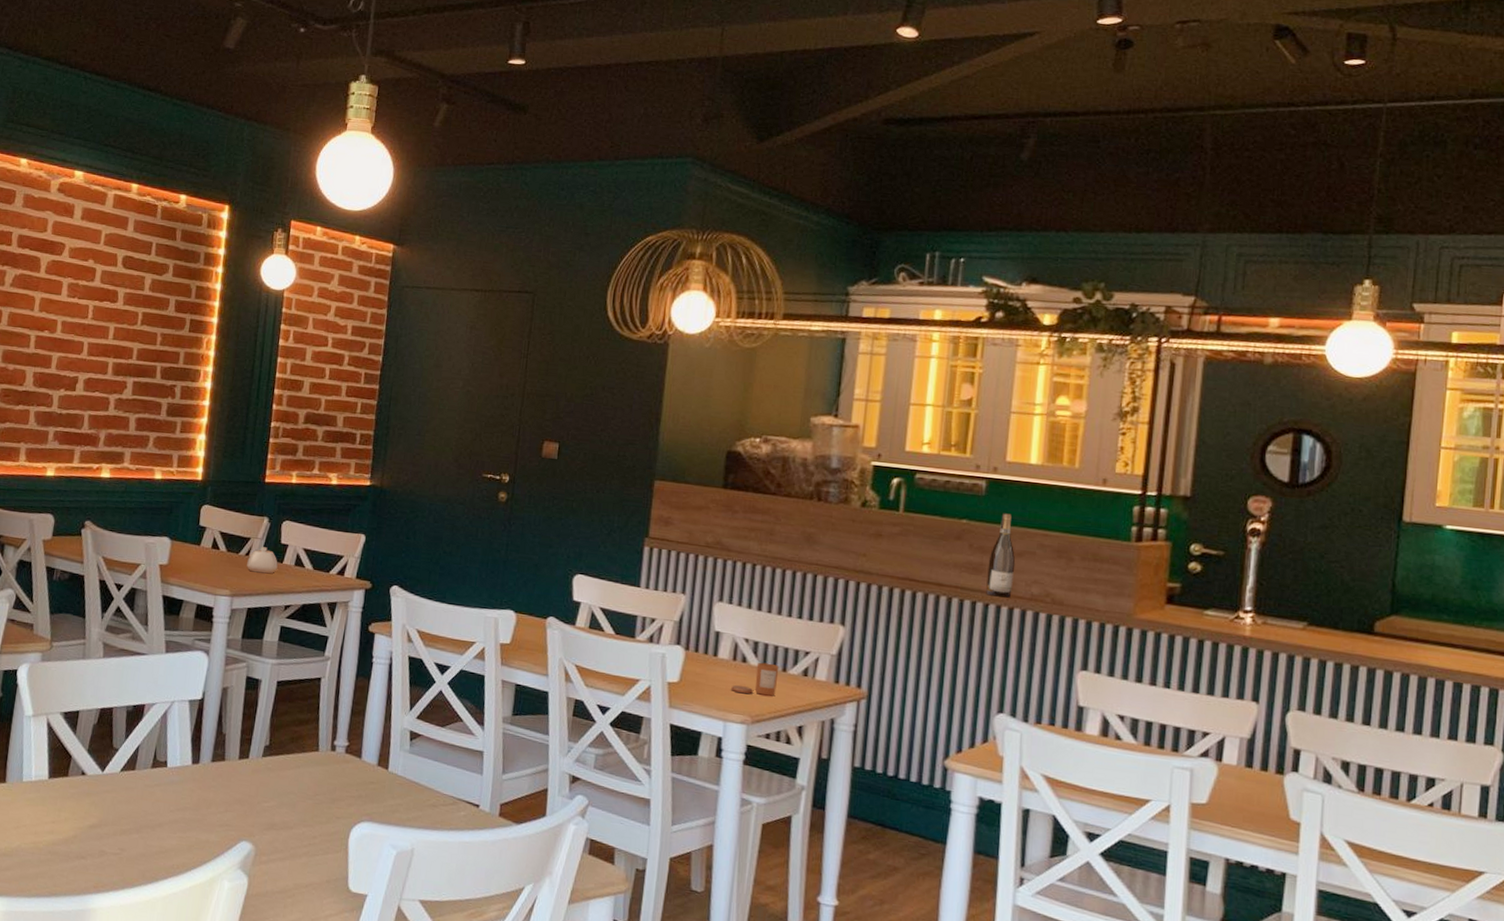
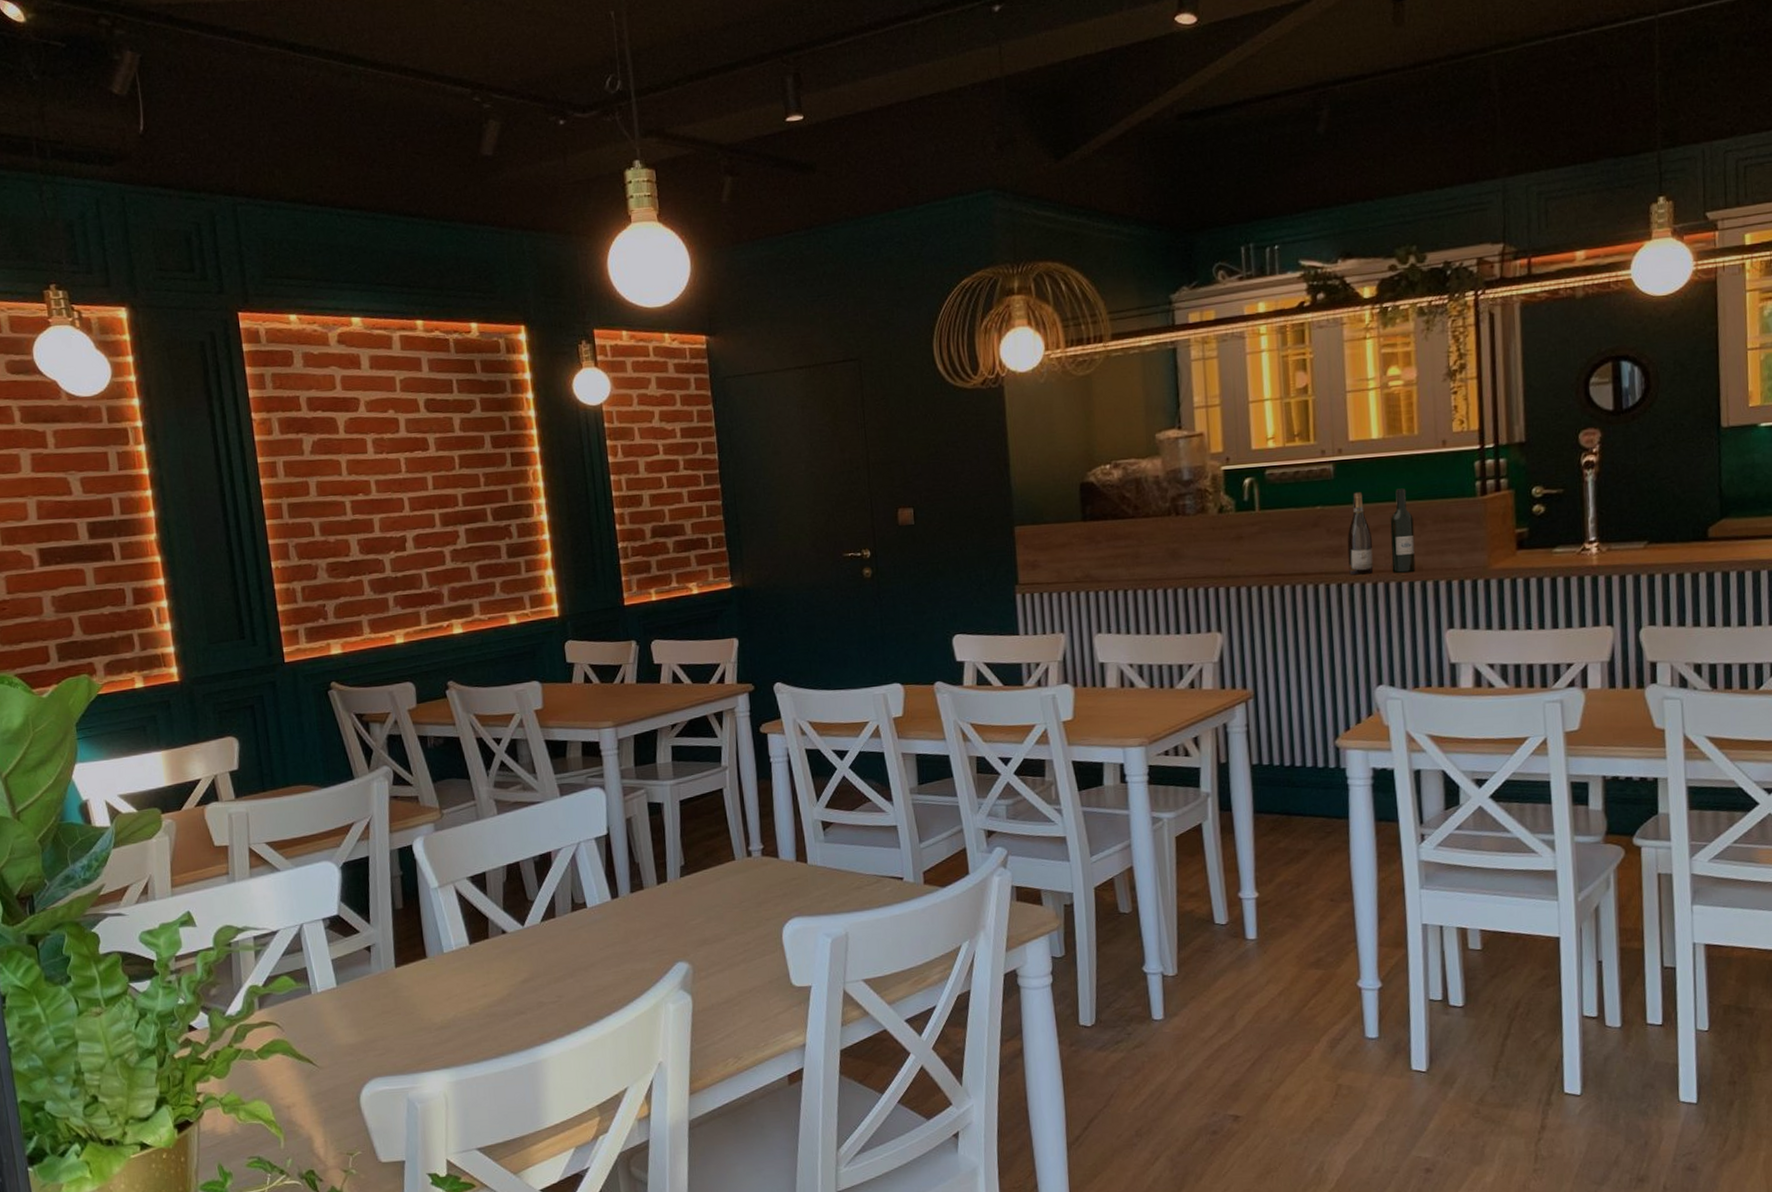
sugar bowl: present [247,546,279,574] -> none [623,670,657,698]
candle: present [731,662,779,696] -> none [1124,682,1167,718]
wine bottle: none [1031,518,1061,606] -> present [1390,488,1416,574]

